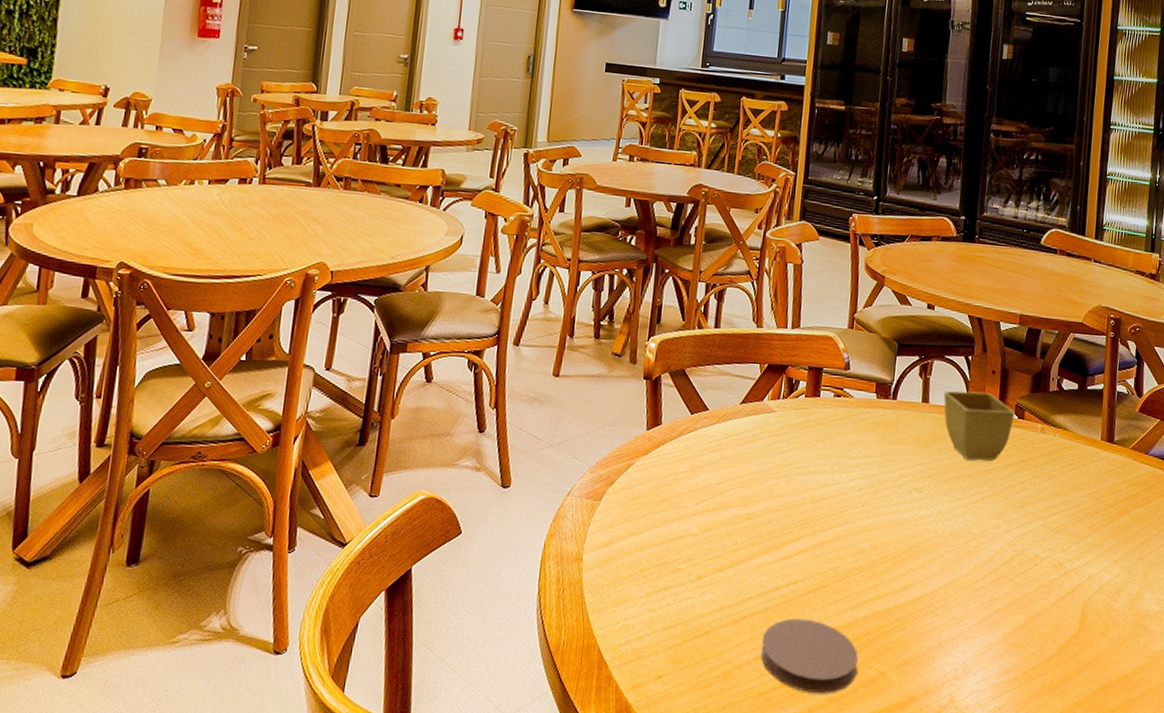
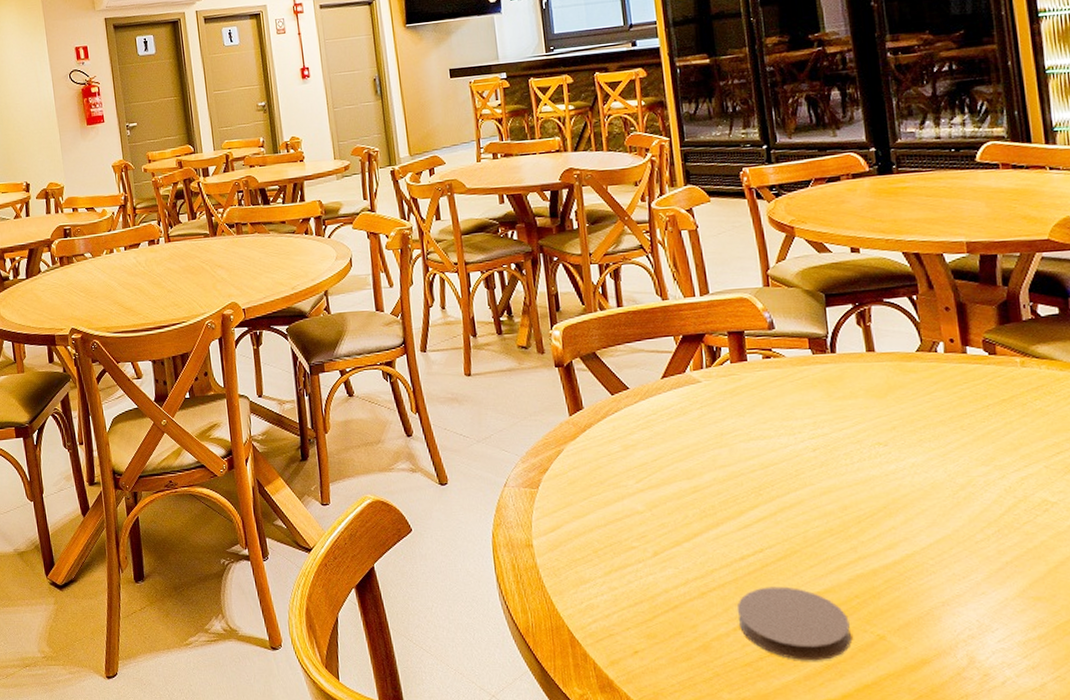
flower pot: present [943,391,1015,461] -> none [890,332,984,406]

